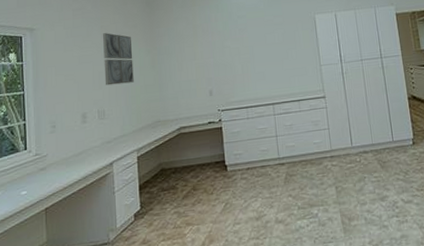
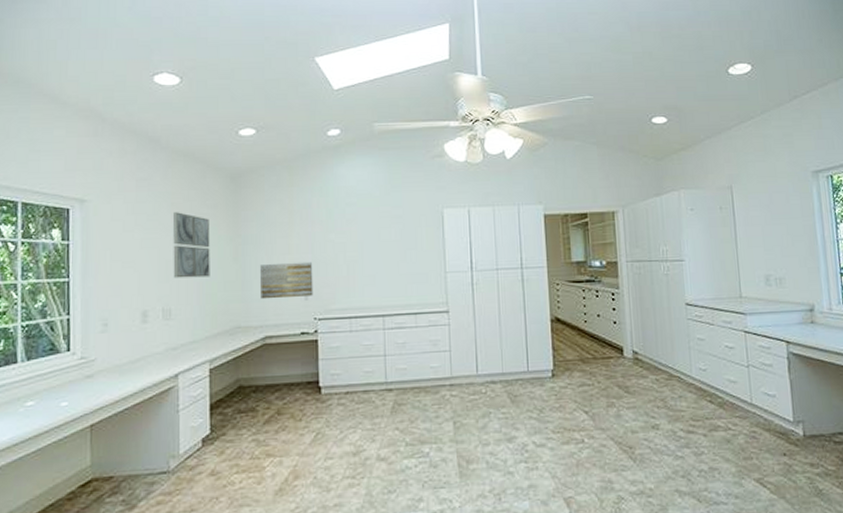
wall art: none [172,64,216,98] -> present [259,261,314,300]

